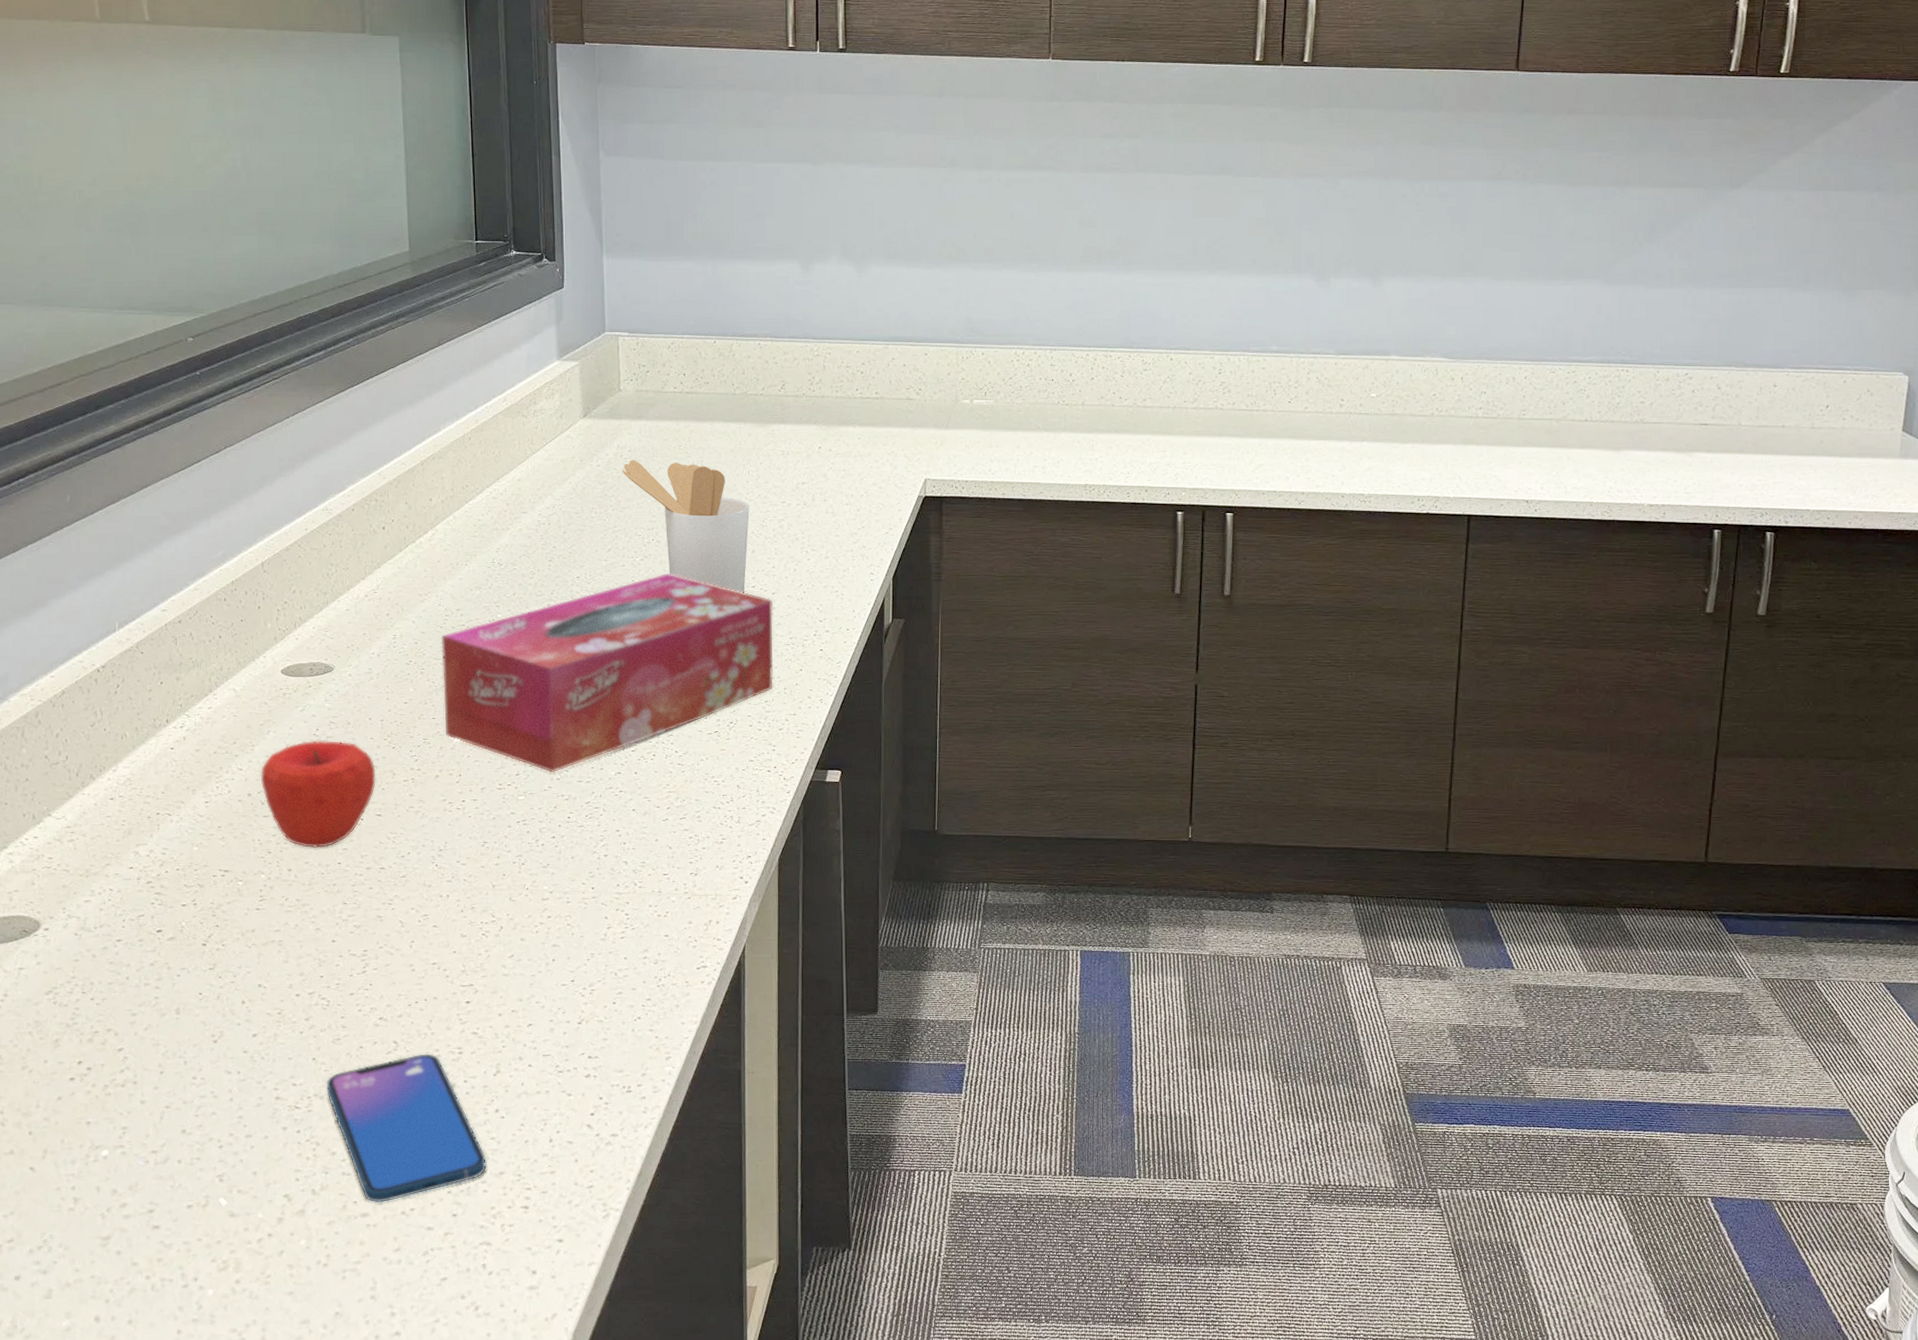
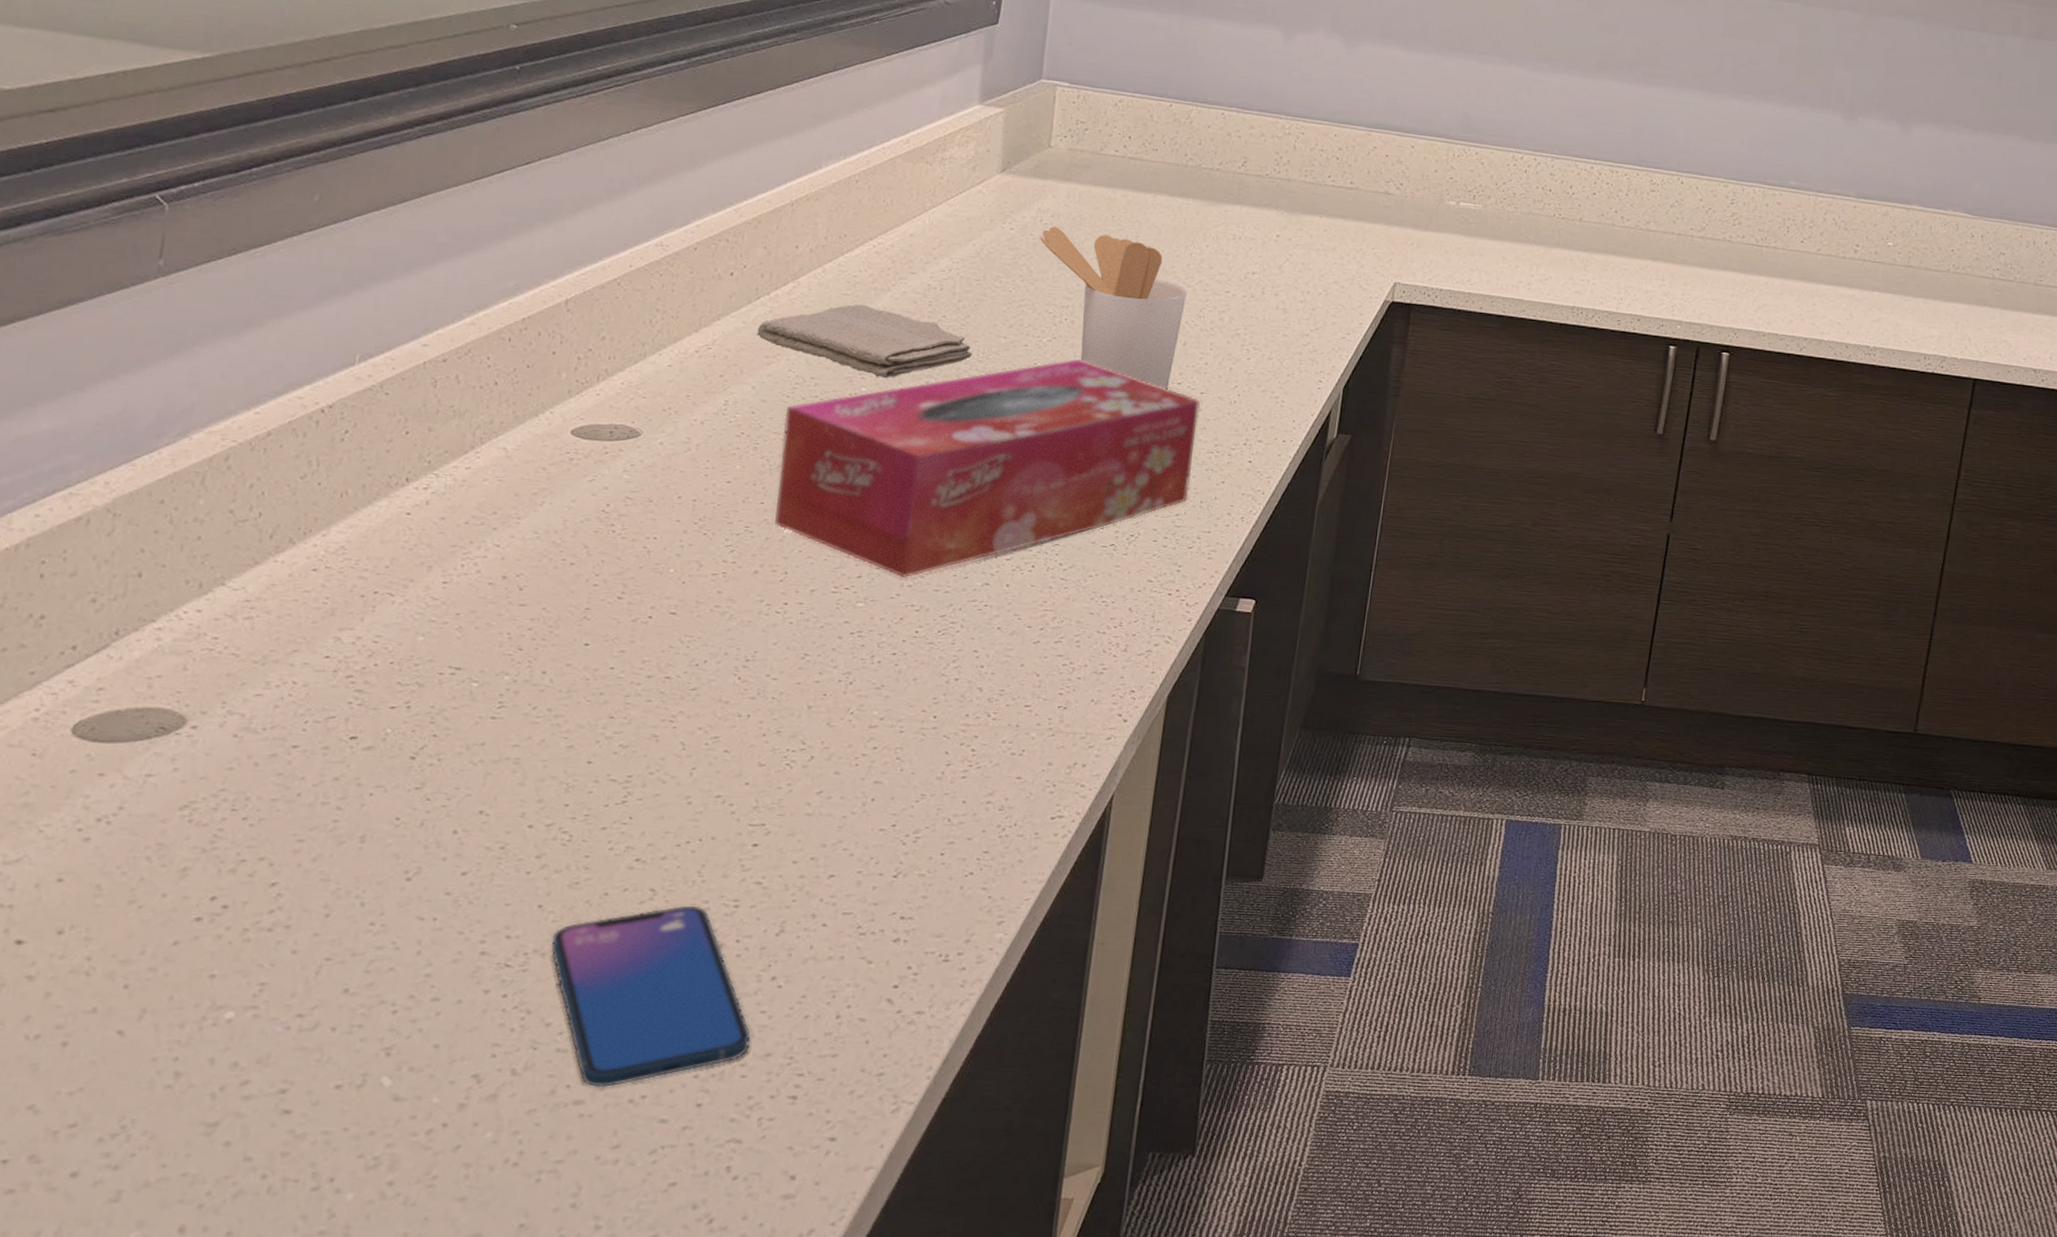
apple: present [260,740,376,849] -> none [522,517,678,648]
washcloth: none [410,544,581,605] -> present [756,304,973,379]

